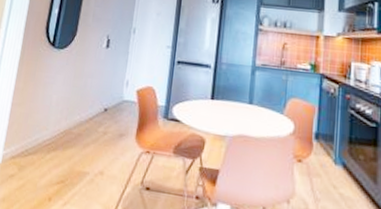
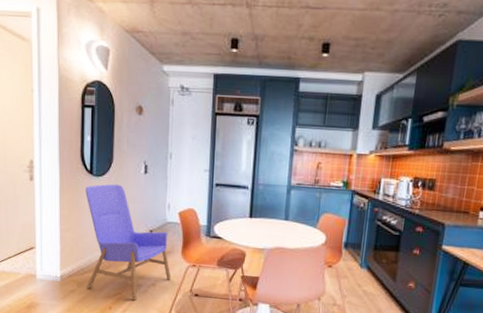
armchair: none [28,57,123,192] -> present [85,184,171,301]

